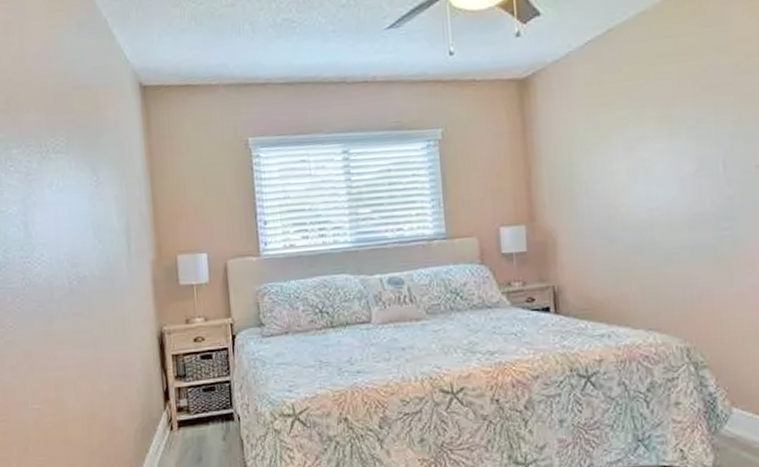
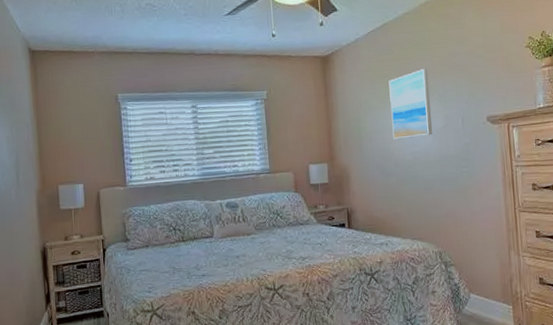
wall art: none [614,90,679,191] -> present [388,68,433,139]

